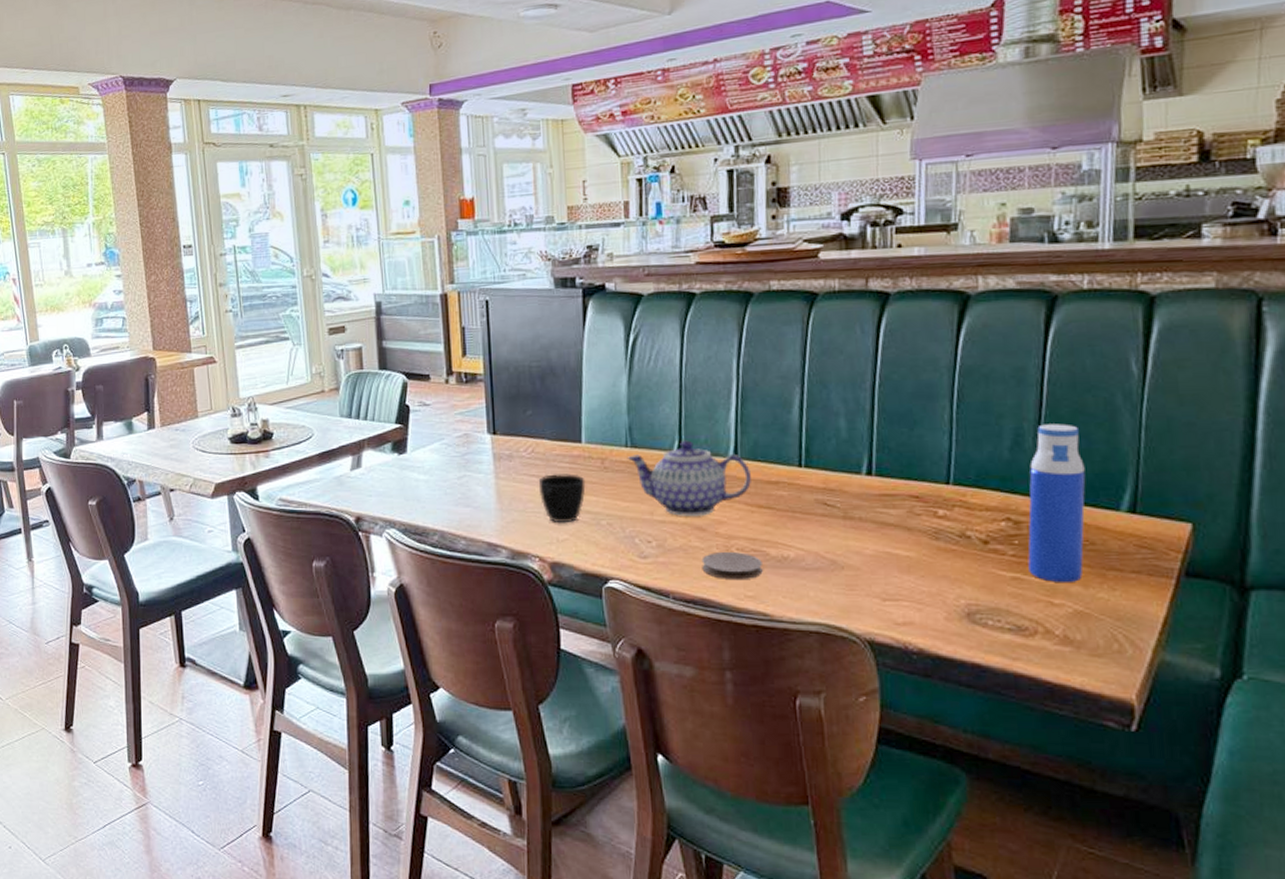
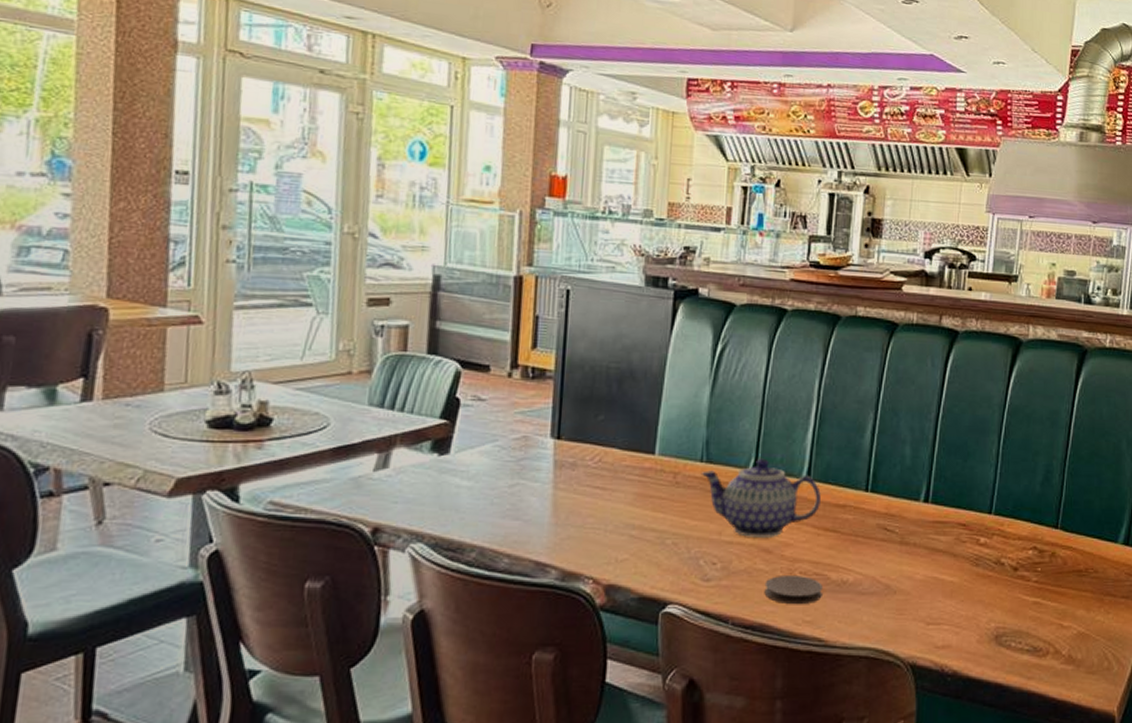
cup: present [538,474,586,524] -> none [602,487,654,542]
water bottle: present [1028,423,1086,582] -> none [1047,463,1095,606]

